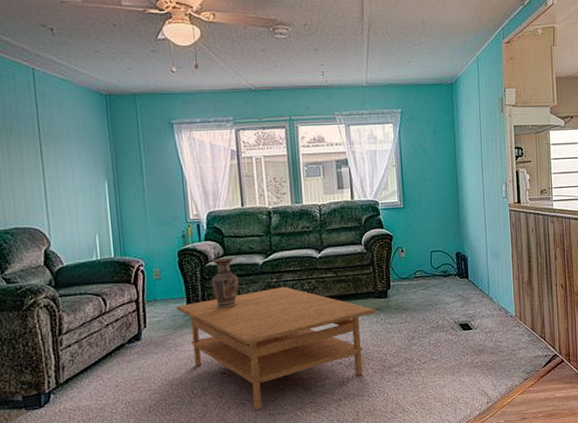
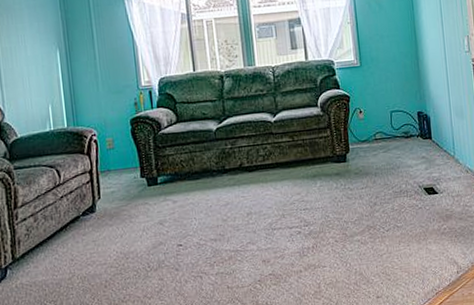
coffee table: present [176,286,376,411] -> none [130,153,335,284]
vase: present [210,257,239,309] -> none [164,124,193,178]

